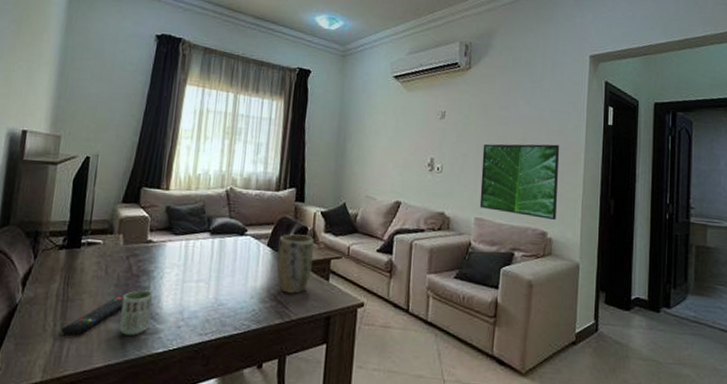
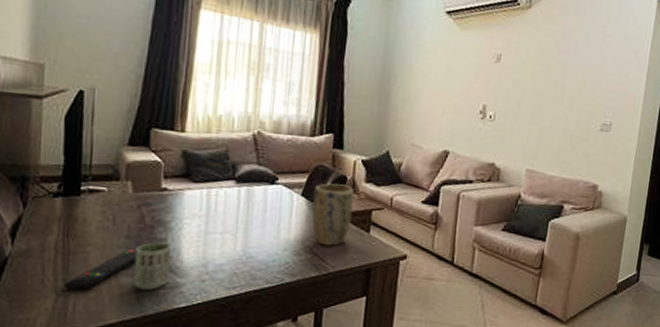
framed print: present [479,143,560,221] -> none [531,91,619,174]

